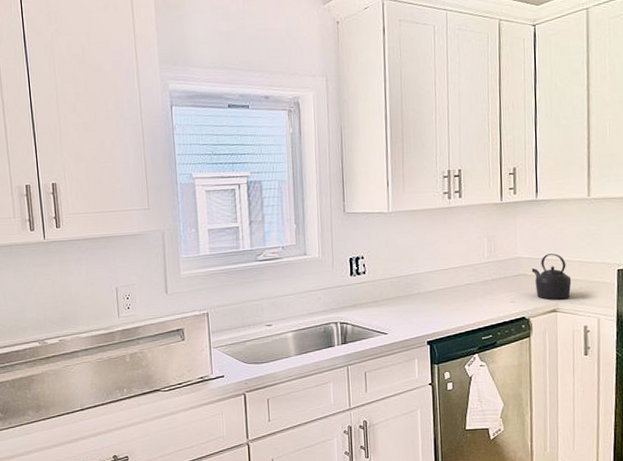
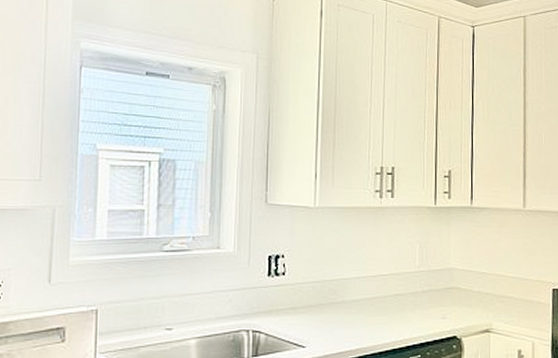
kettle: present [531,253,572,299] -> none [464,267,506,317]

